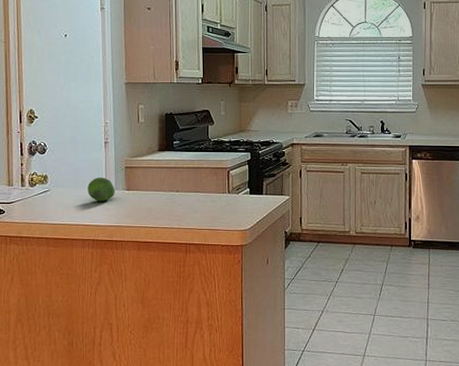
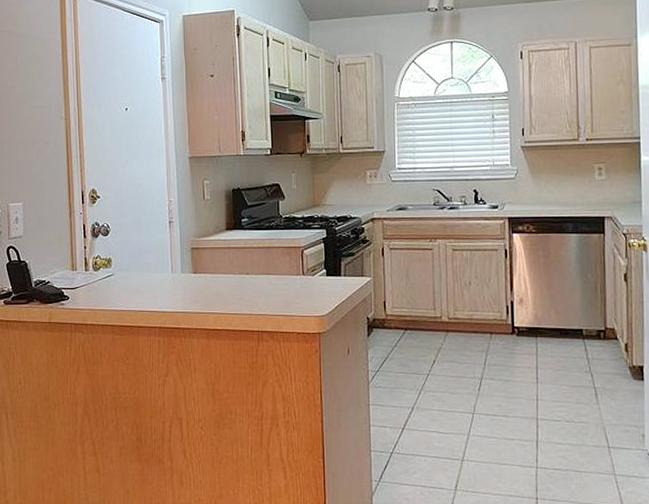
fruit: present [87,178,116,202] -> none [152,260,182,286]

